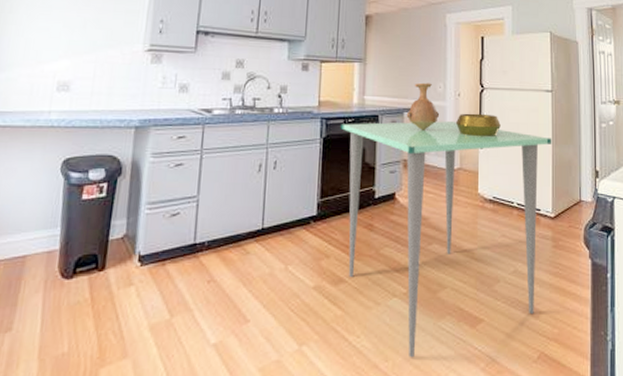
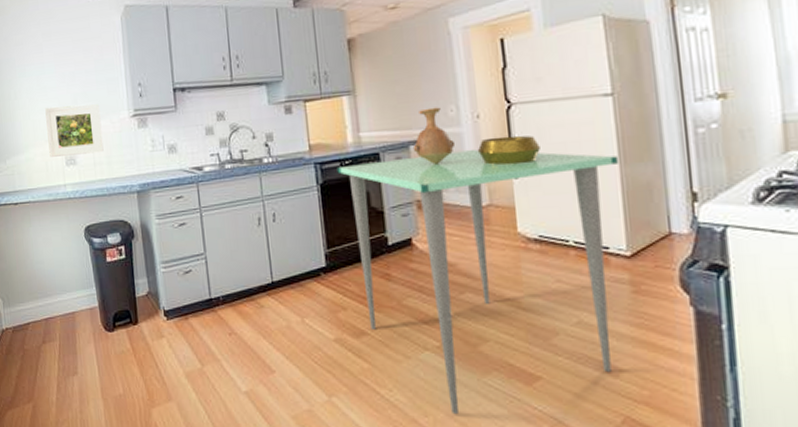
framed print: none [38,27,112,82] -> present [45,104,104,157]

